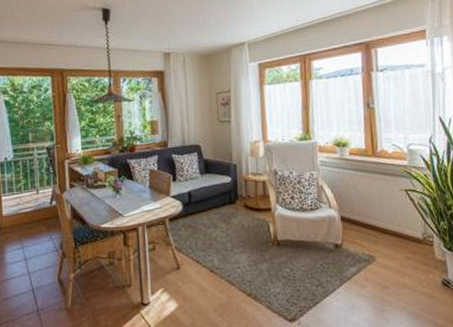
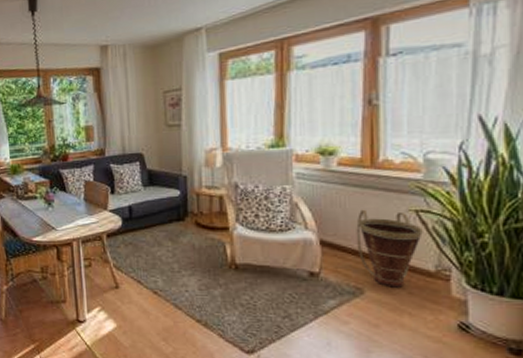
basket: none [366,190,412,254] -> present [356,209,423,288]

